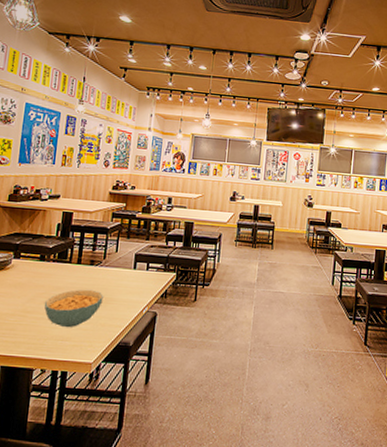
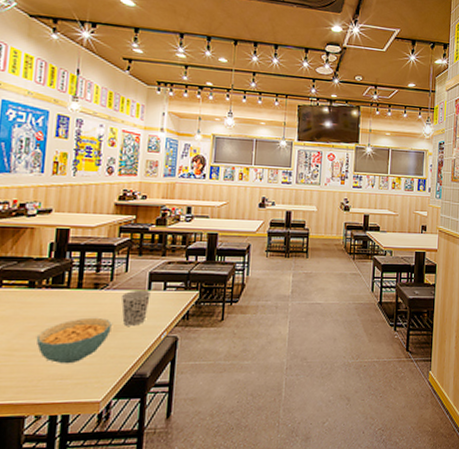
cup: none [111,268,136,300] -> present [120,289,151,326]

